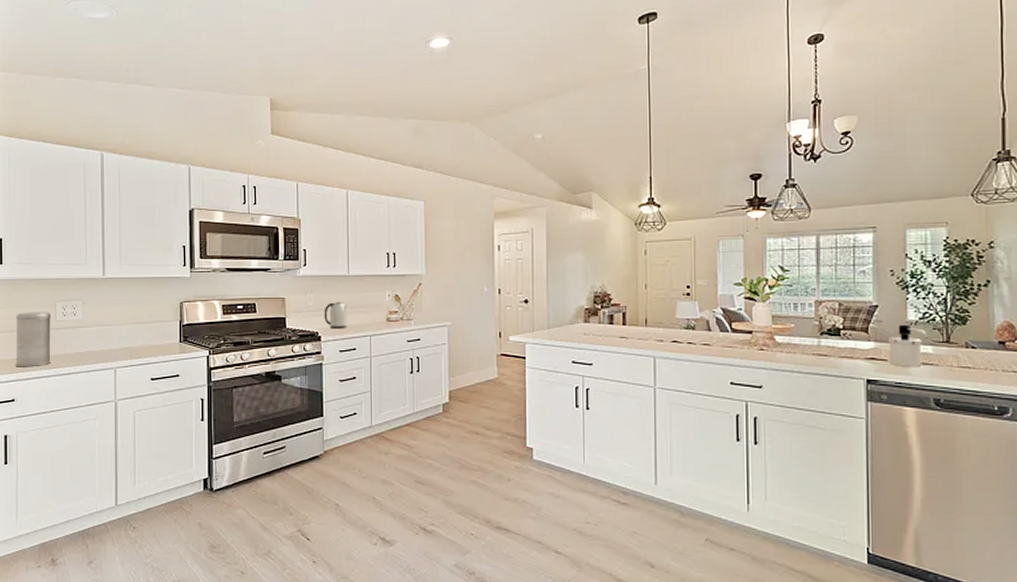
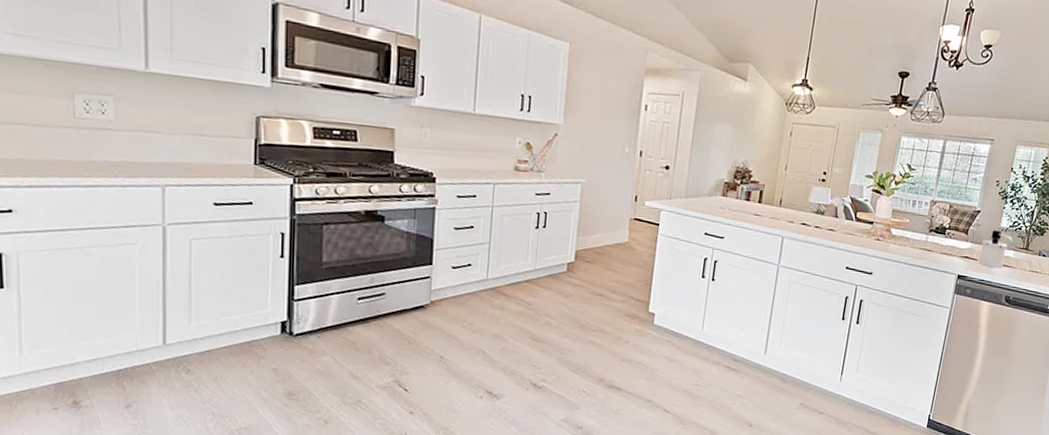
canister: present [15,312,52,367] -> none [10,100,68,173]
kettle: present [324,302,347,329] -> none [441,141,470,173]

